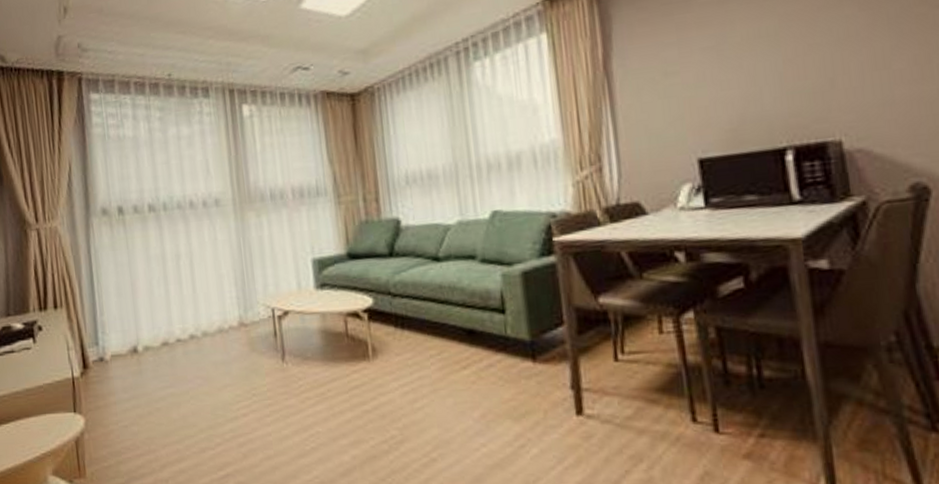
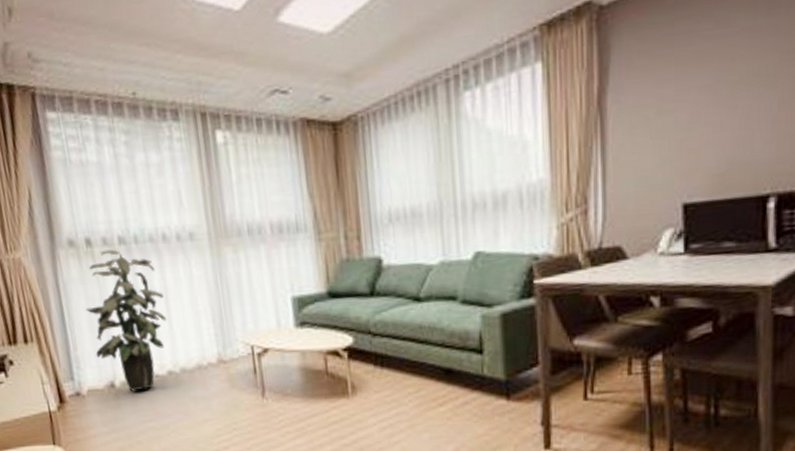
indoor plant: none [114,216,191,356] -> present [85,249,167,391]

